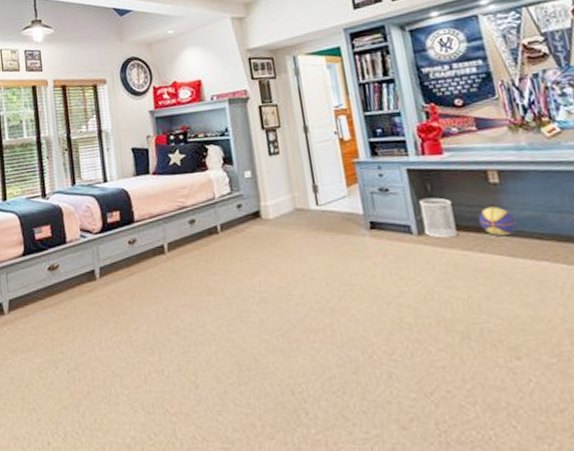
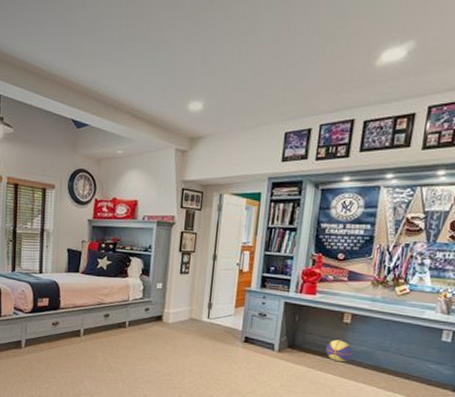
wastebasket: present [419,197,457,239] -> none [283,326,311,358]

